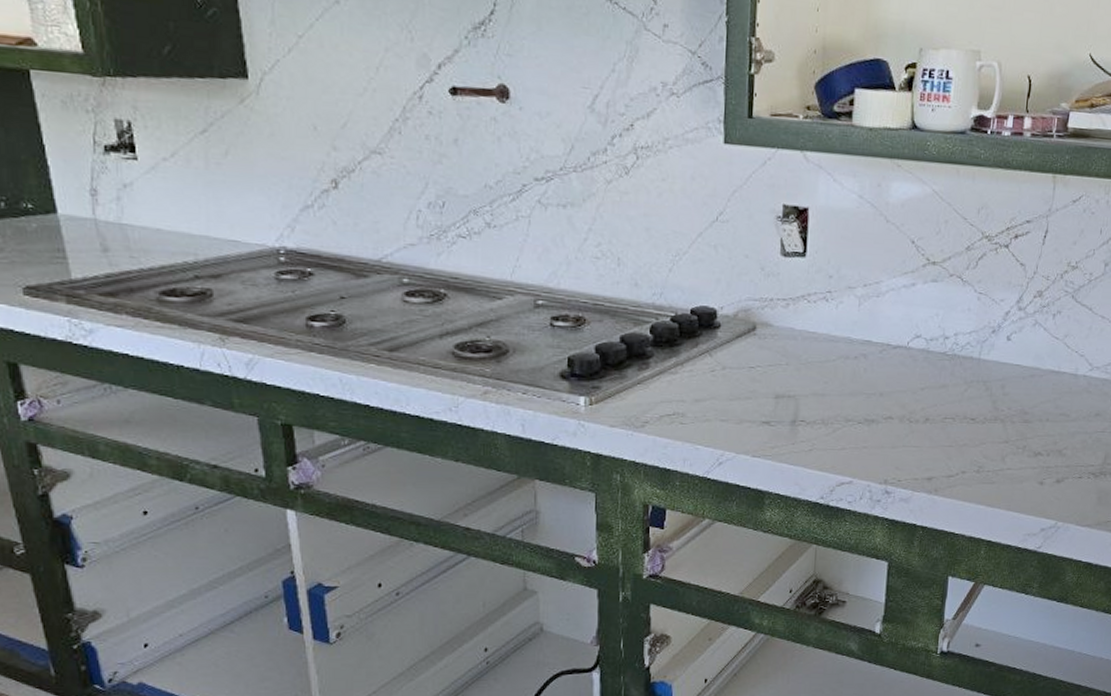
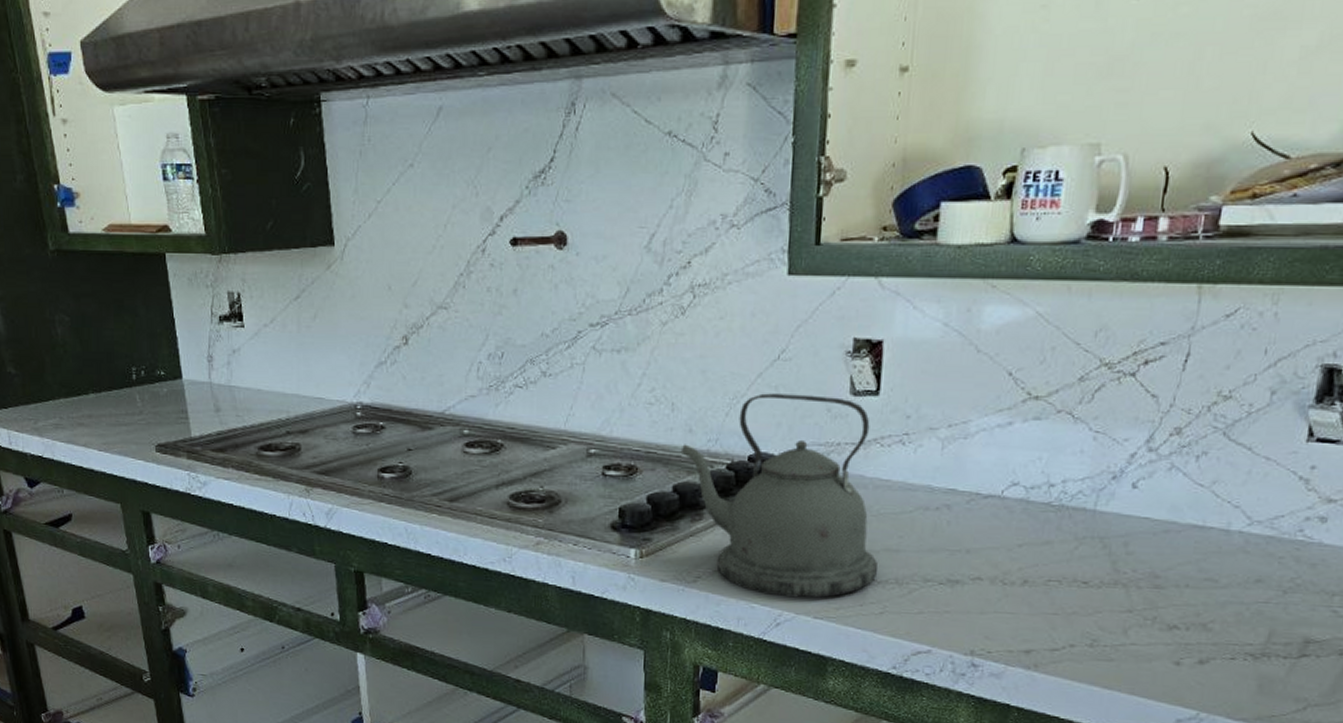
kettle: none [627,251,807,439] -> present [680,393,879,599]

